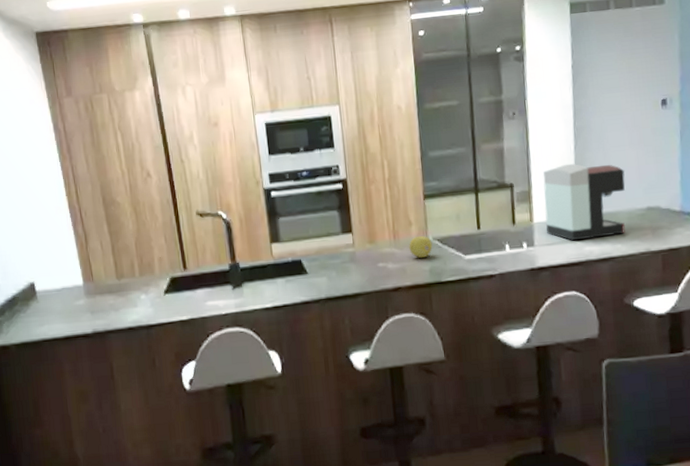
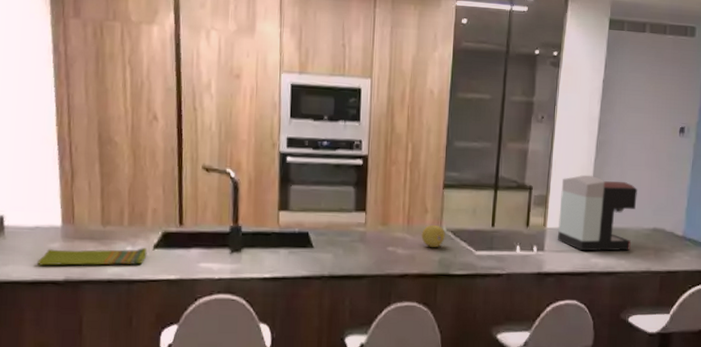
dish towel: none [68,294,160,322] -> present [37,248,147,266]

